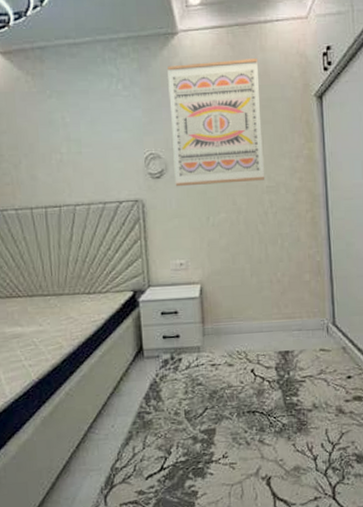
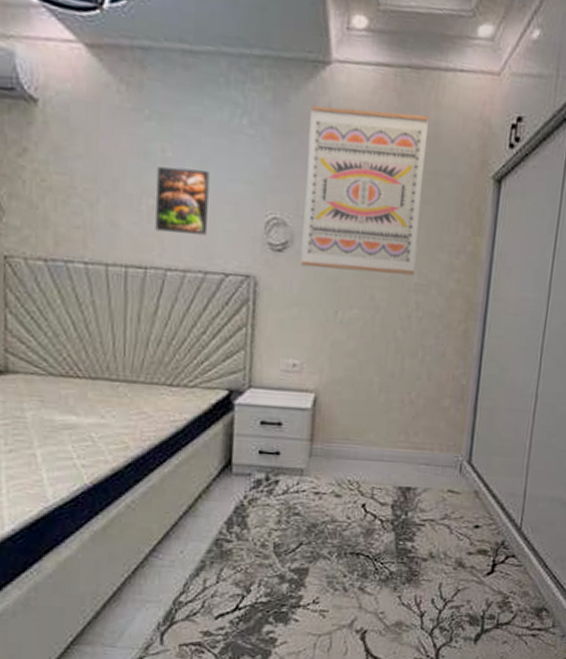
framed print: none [60,128,103,178] -> present [155,166,210,235]

